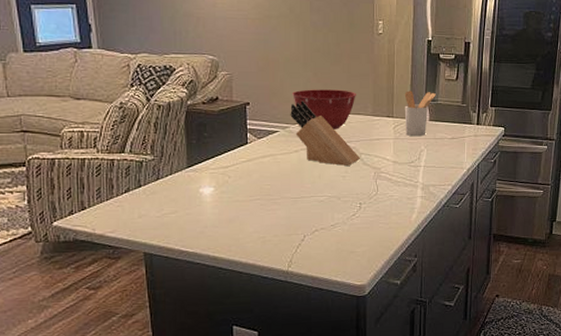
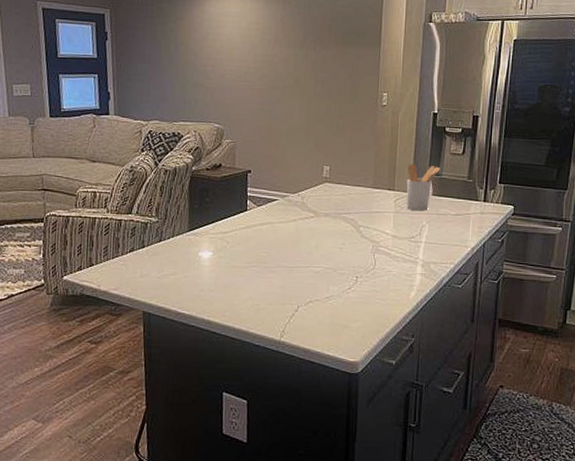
knife block: present [290,100,360,166] -> none [290,170,358,238]
mixing bowl: present [291,89,356,130] -> none [292,159,357,200]

